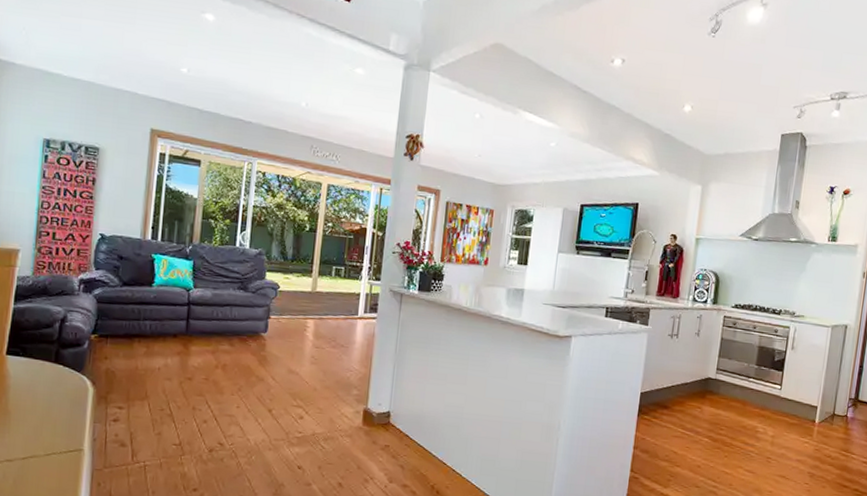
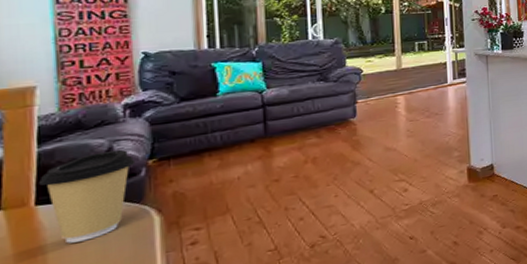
coffee cup: none [10,318,82,396] -> present [37,150,136,243]

